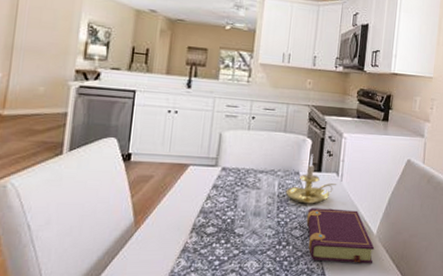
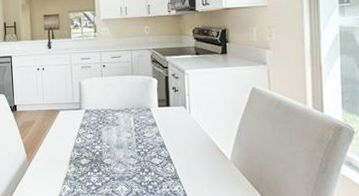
candle holder: present [285,154,336,204] -> none [141,91,185,136]
book: present [306,208,375,263] -> none [163,138,232,186]

